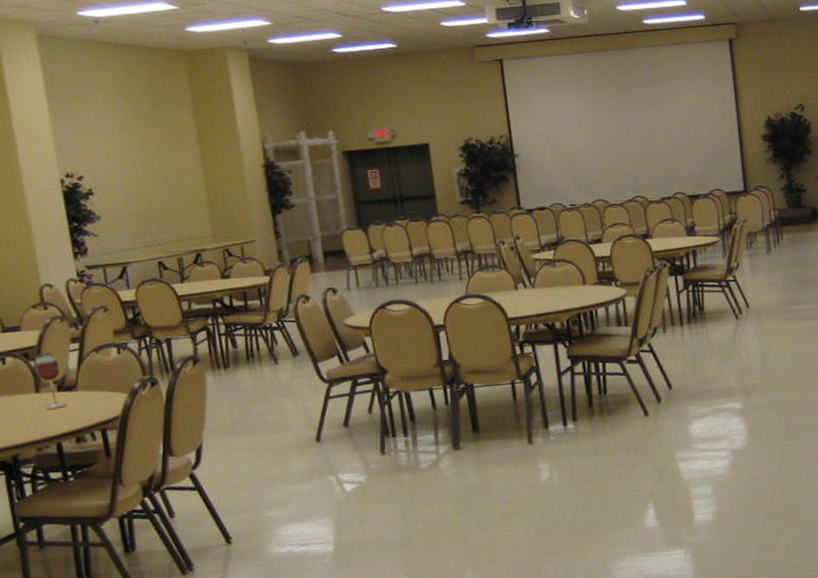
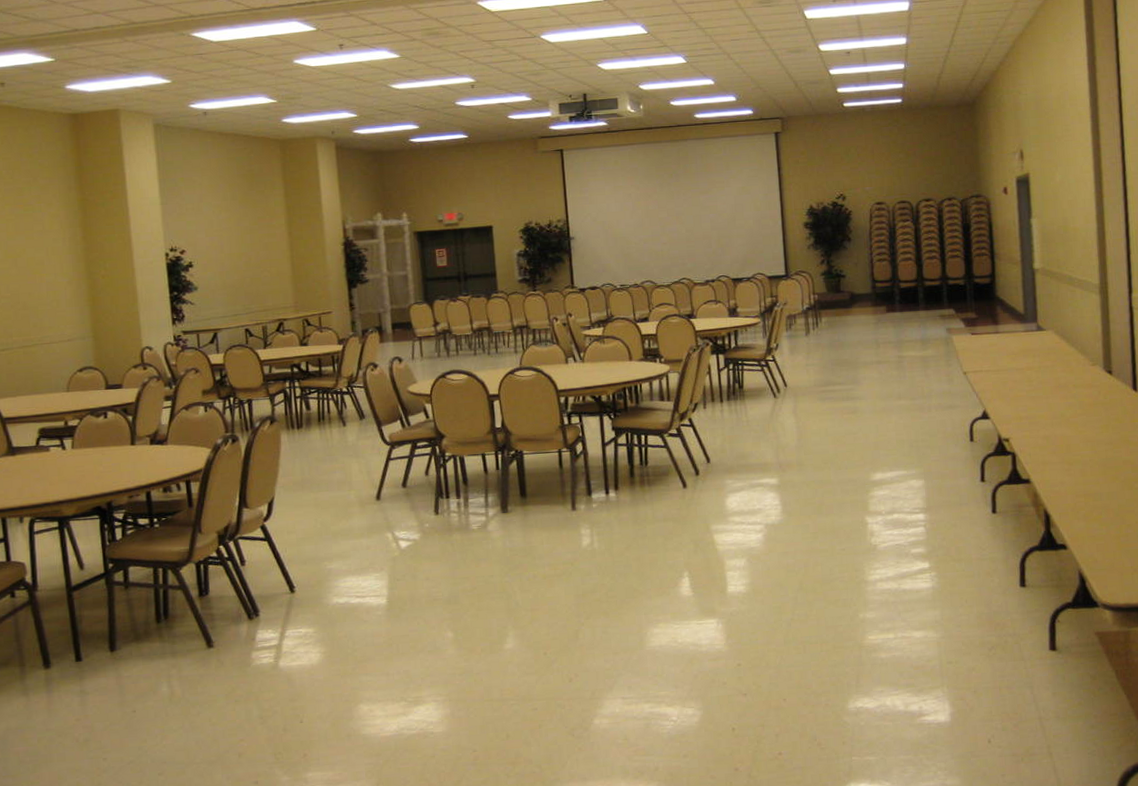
wineglass: present [34,353,67,409] -> none [131,409,157,461]

